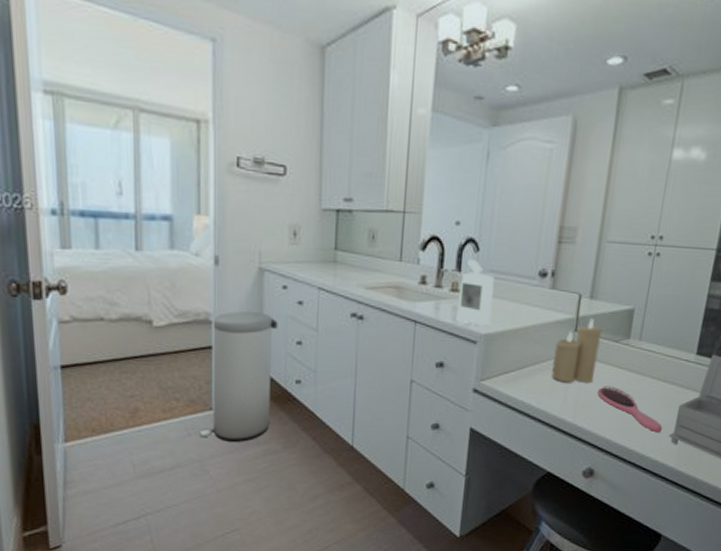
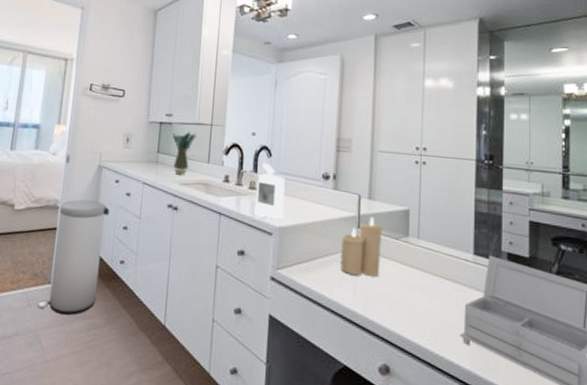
vase: none [353,221,386,277] -> present [172,131,197,175]
hairbrush: present [598,386,662,433] -> none [385,280,451,332]

